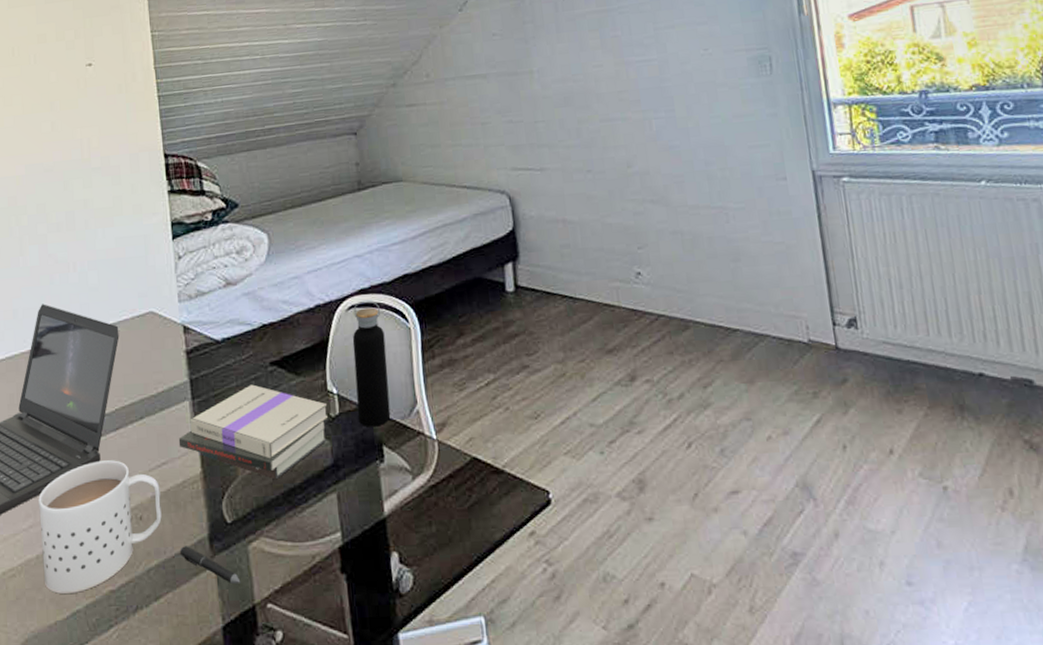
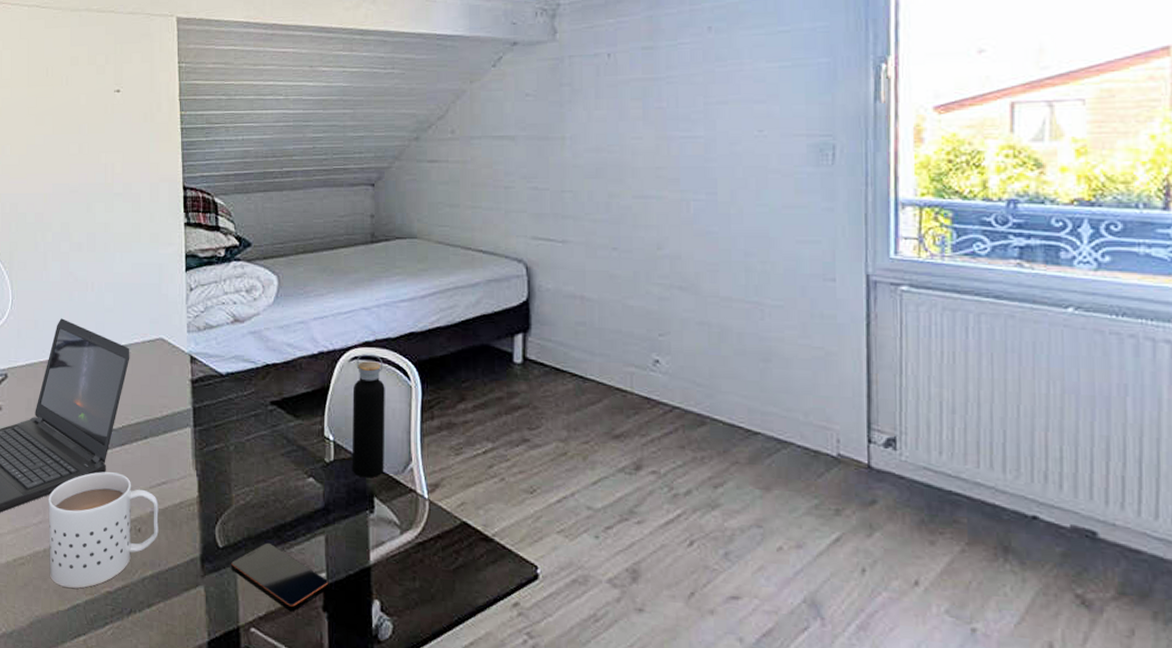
books: present [178,384,329,480] -> none [179,420,323,514]
pen: present [180,546,241,585] -> none [174,562,228,605]
phone: none [241,509,345,580] -> present [231,542,329,612]

